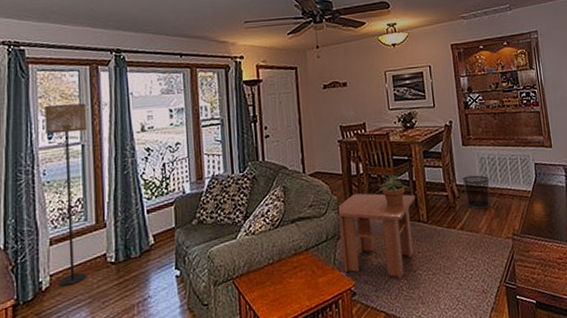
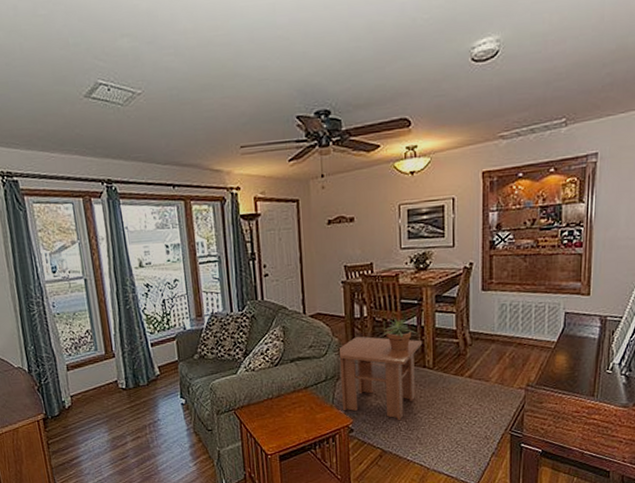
floor lamp: present [45,103,88,286] -> none [45,237,103,406]
waste bin: present [462,175,491,209] -> none [477,322,508,358]

